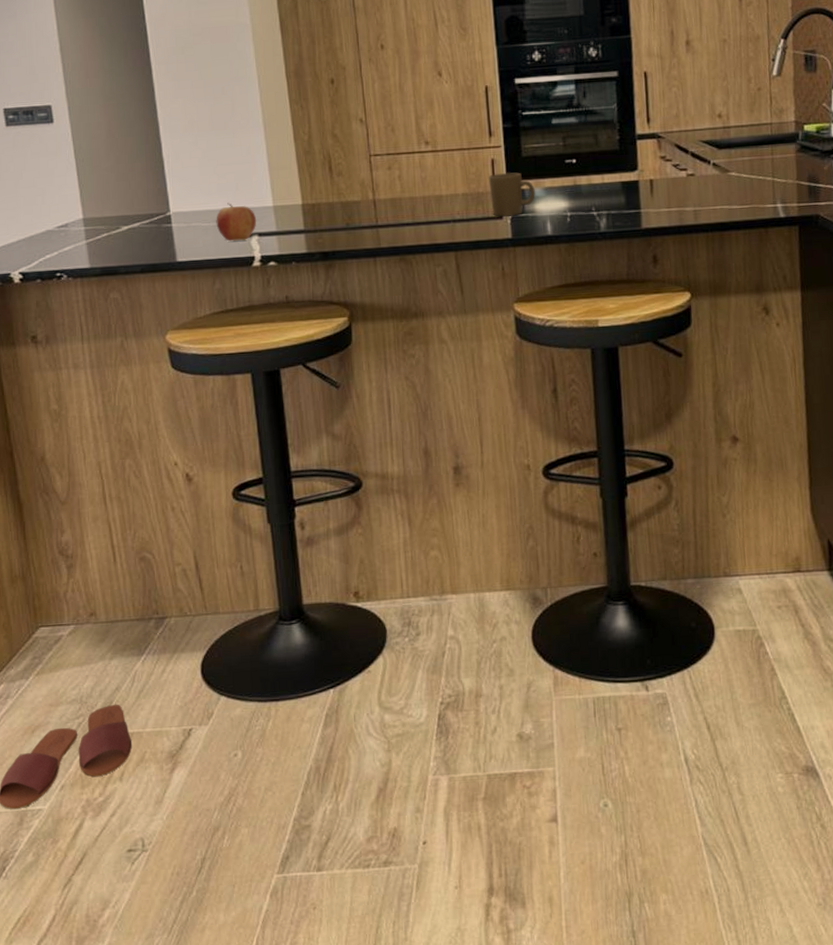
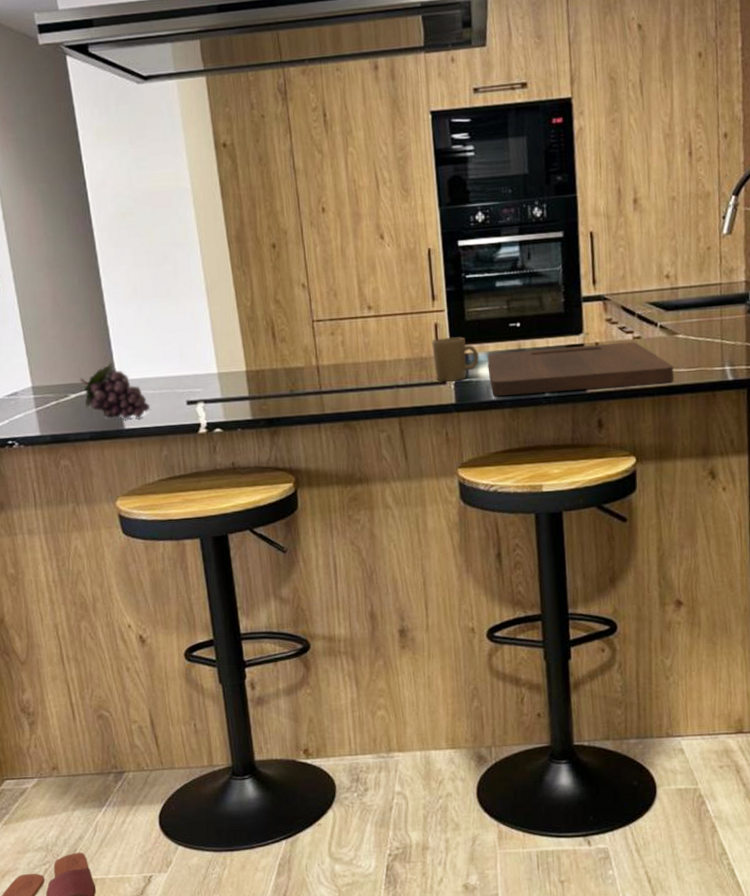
fruit: none [132,194,203,252] -> present [79,362,150,419]
fruit: present [216,203,257,242] -> none [161,370,202,409]
cutting board: none [543,179,728,231] -> present [487,342,675,396]

